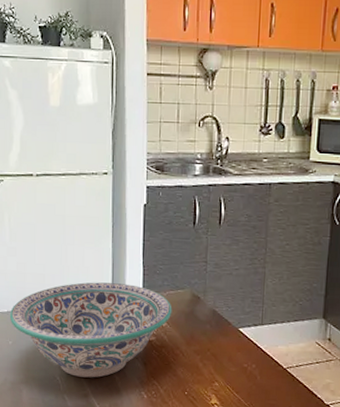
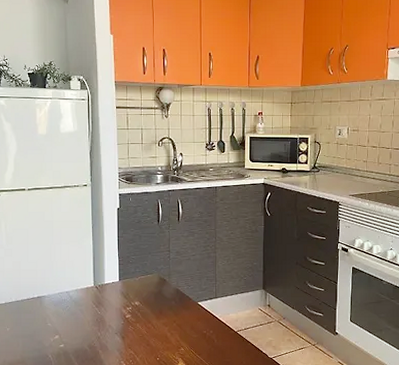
decorative bowl: present [9,282,172,378] -> none [7,273,144,353]

